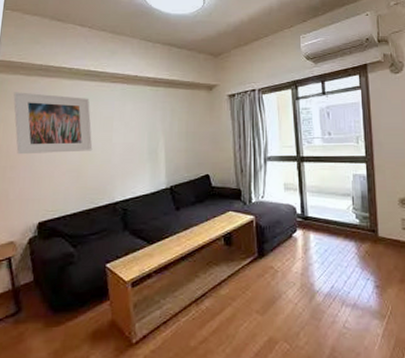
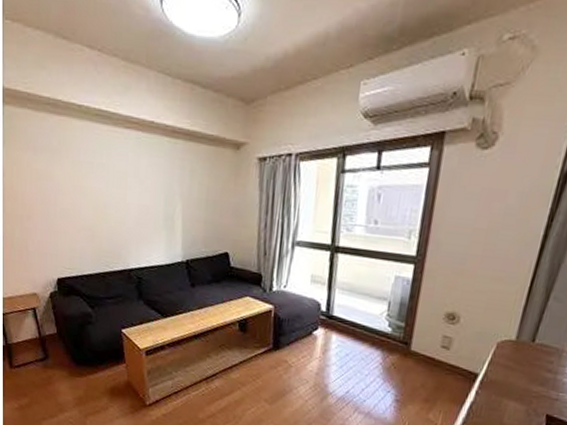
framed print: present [13,92,93,155] -> none [23,130,107,209]

